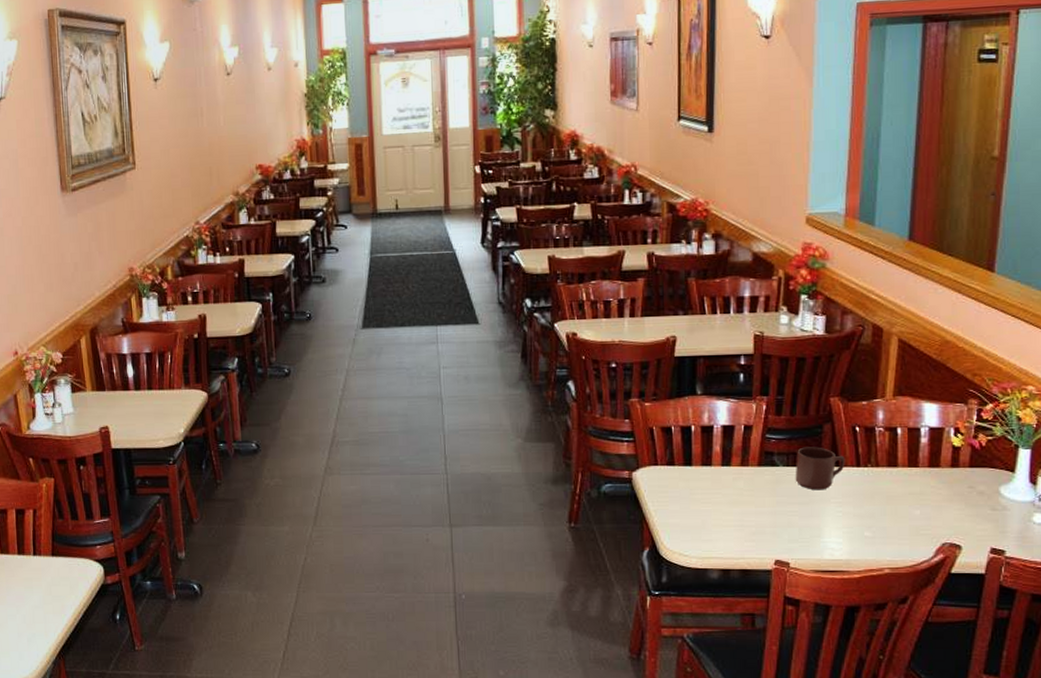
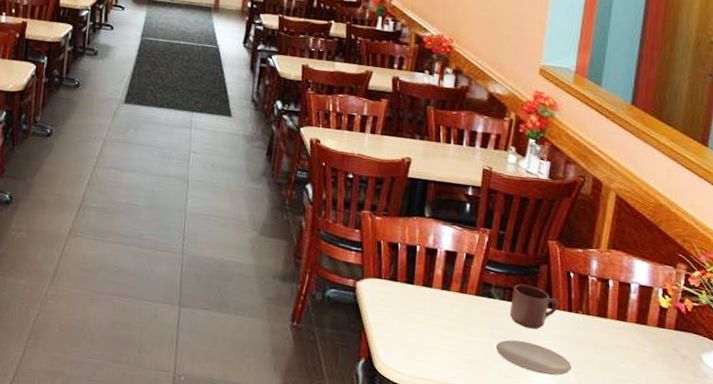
plate: none [783,503,864,534] -> present [495,339,572,376]

